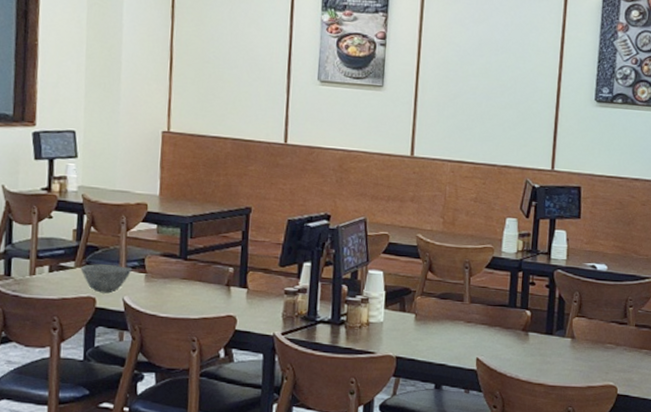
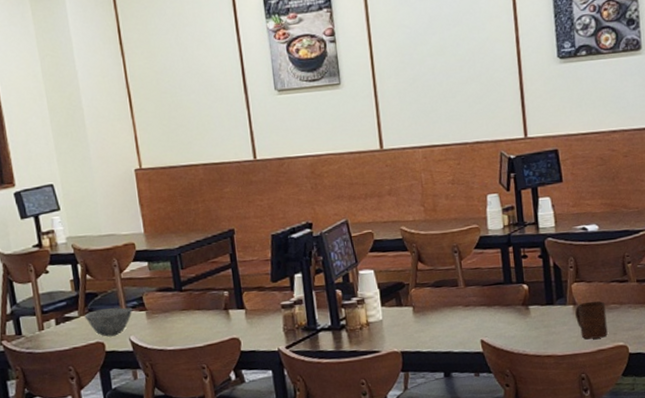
cup: none [572,337,602,375] -> present [575,301,608,340]

